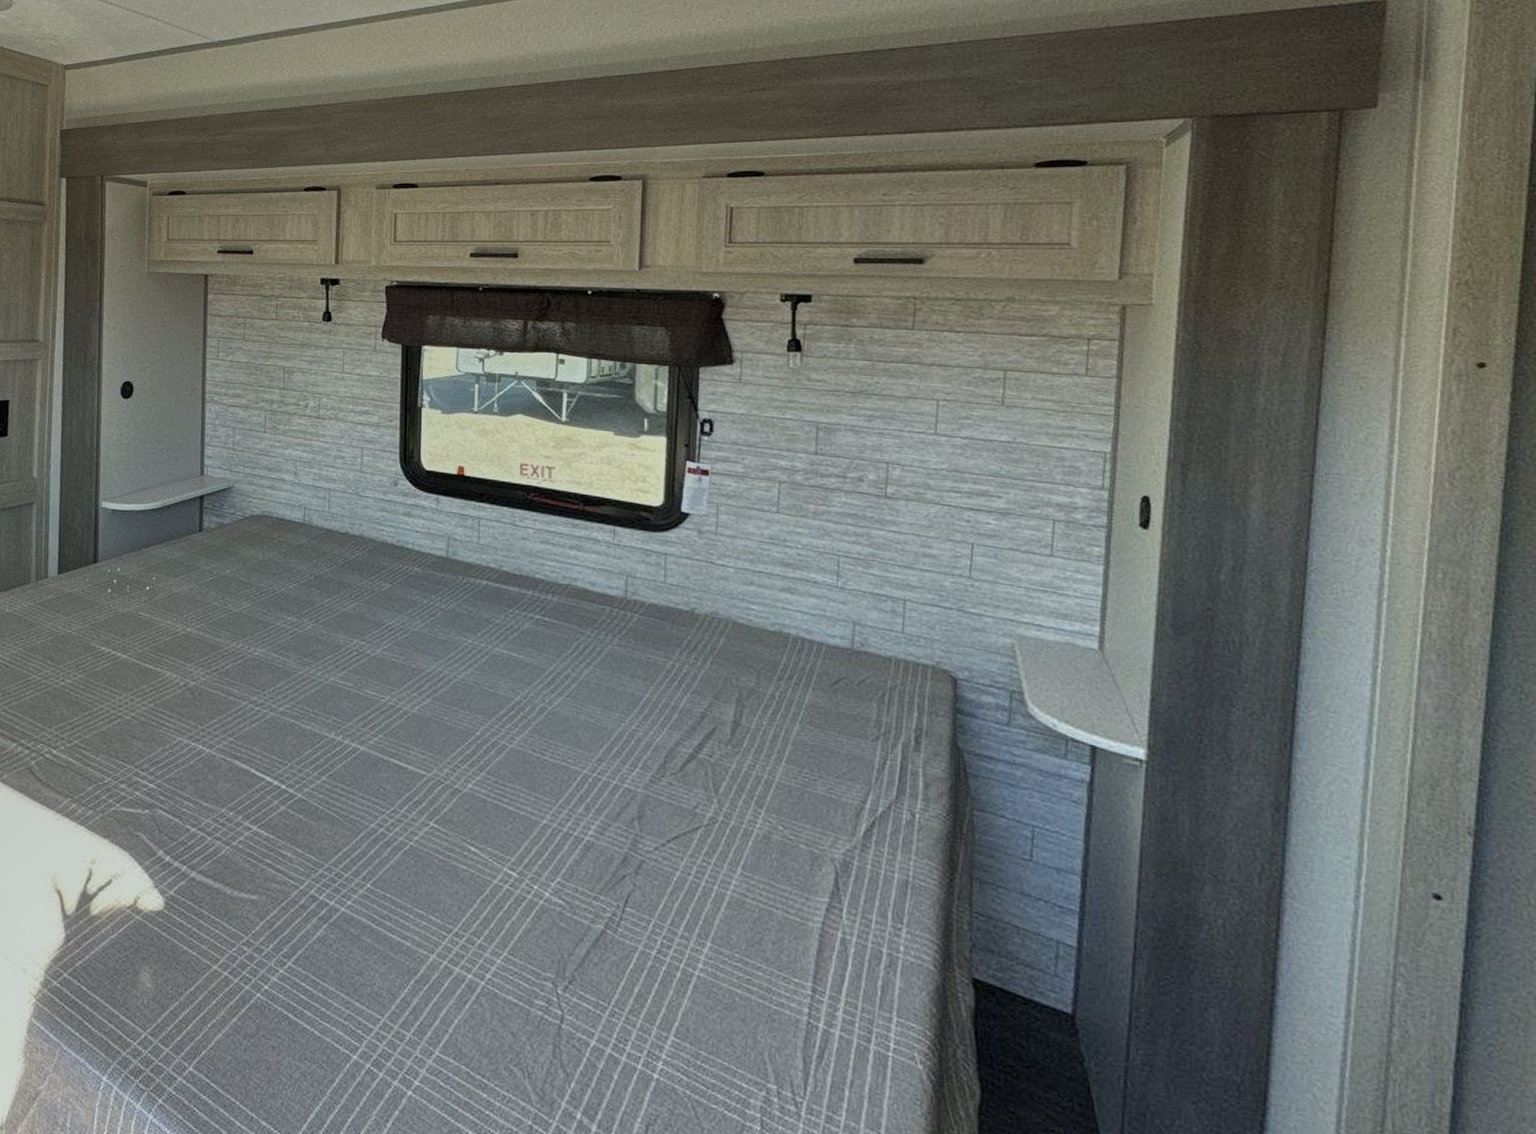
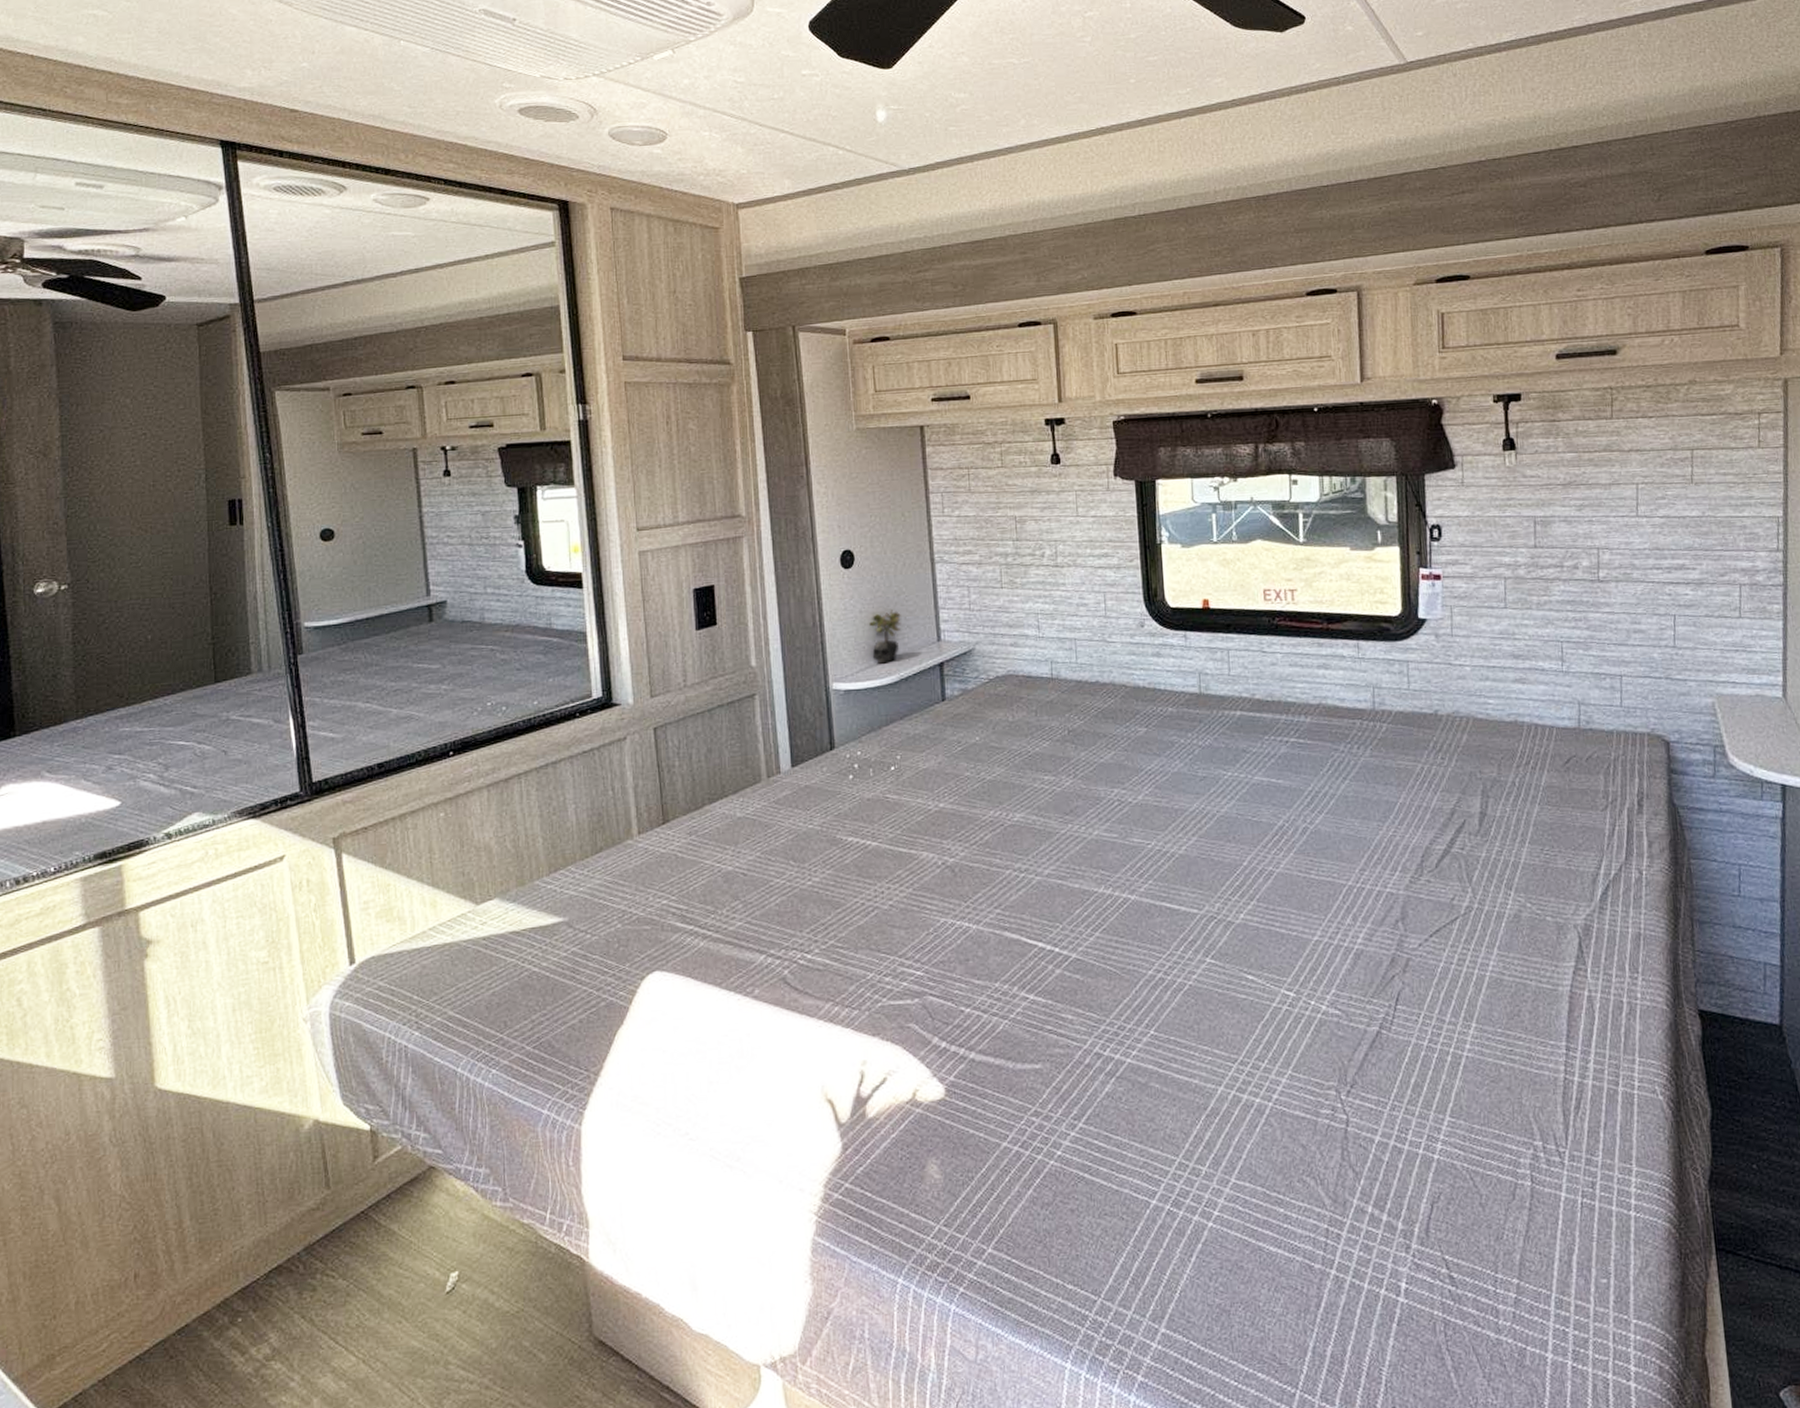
succulent plant: none [140,441,170,491] -> present [869,610,901,665]

